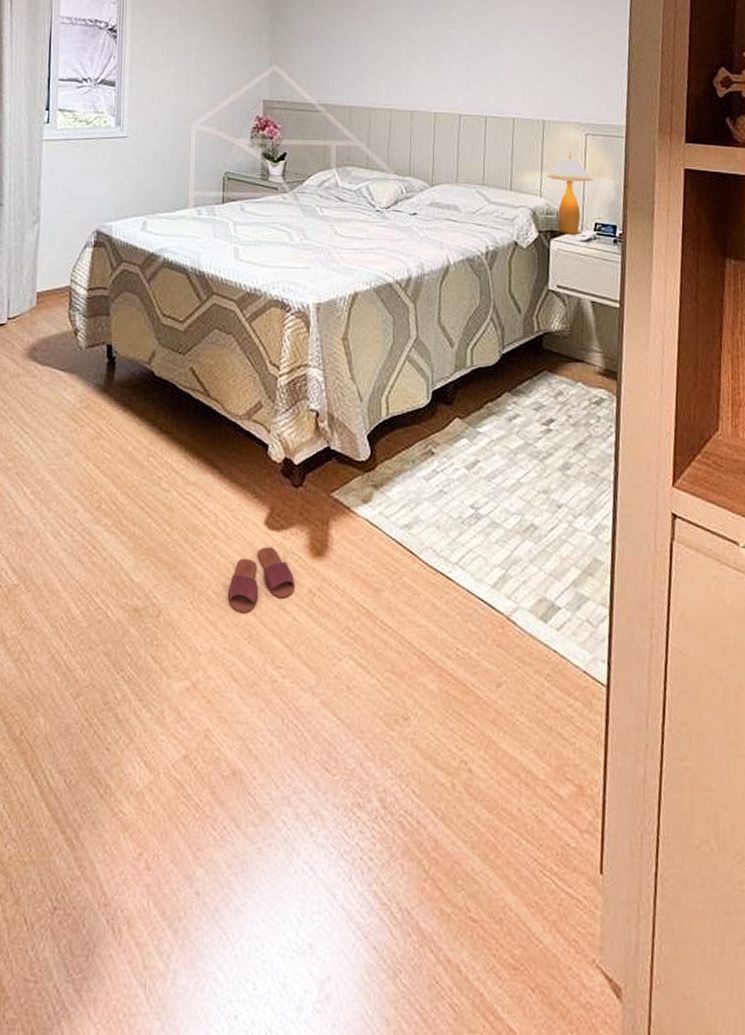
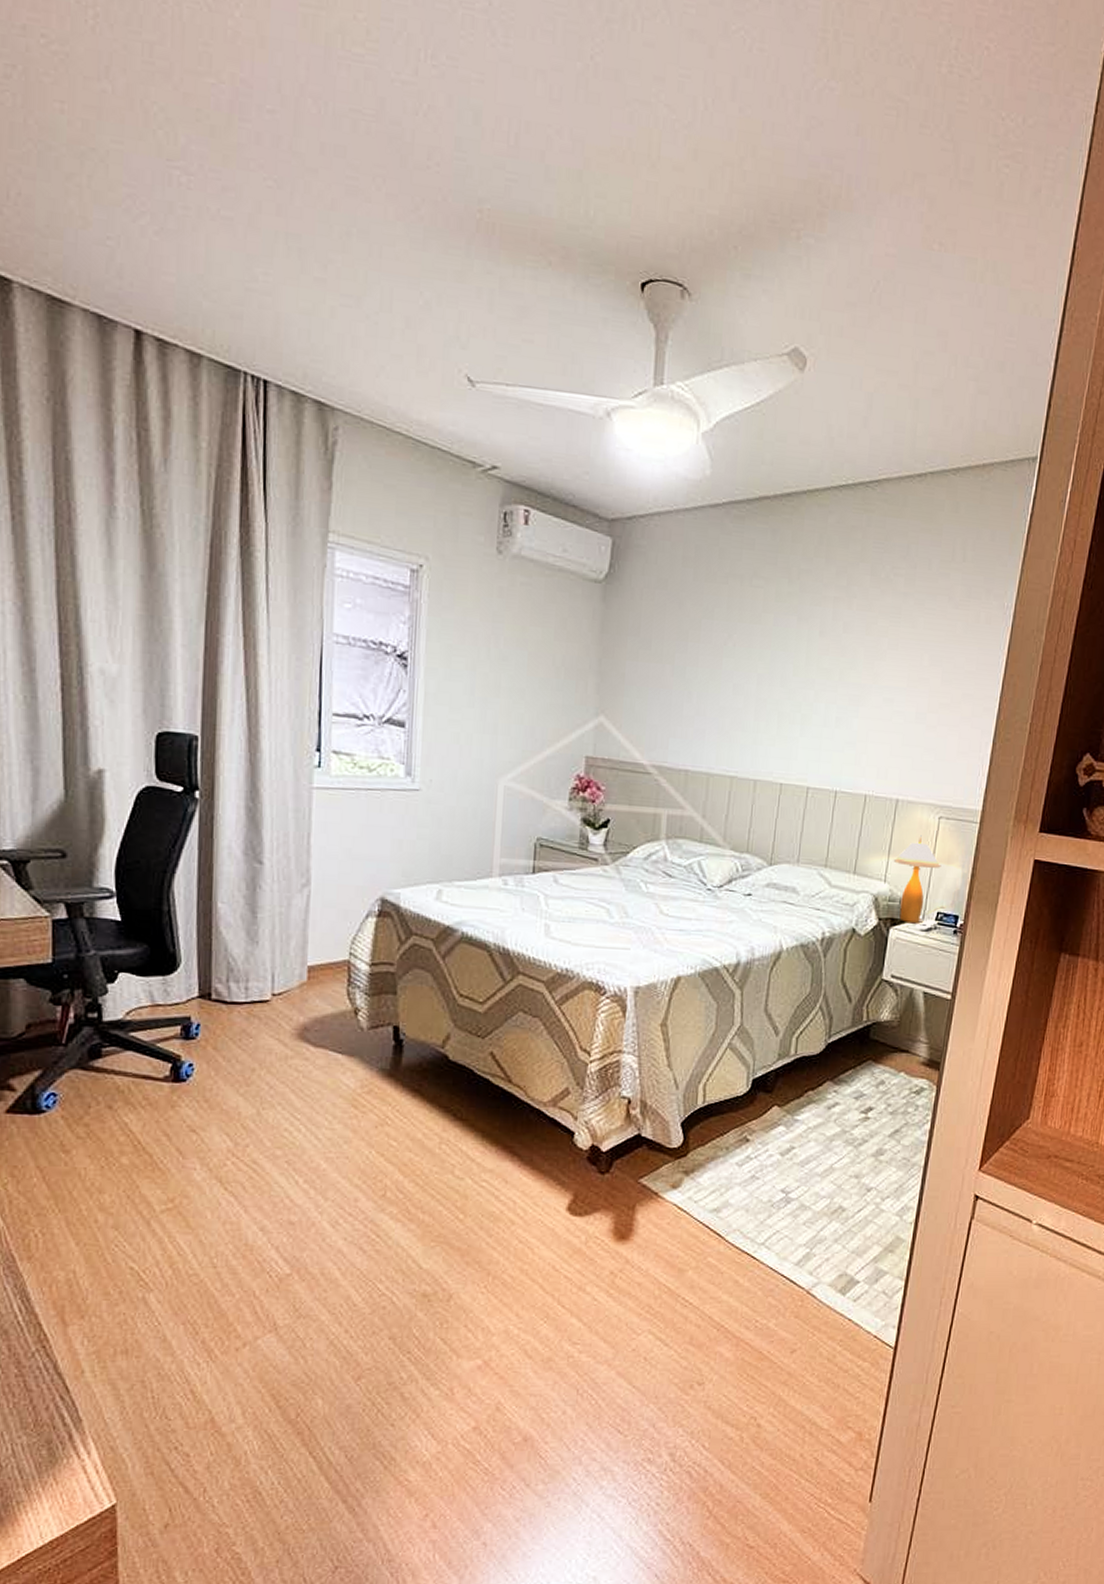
slippers: present [227,547,294,614] -> none [524,1232,596,1295]

